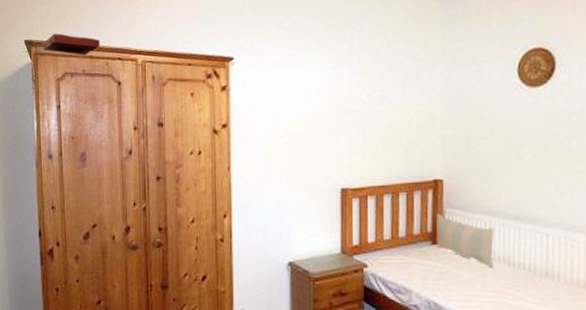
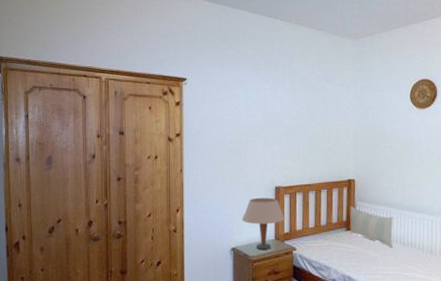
decorative box: present [42,33,100,56] -> none [12,52,67,72]
table lamp: none [301,201,354,265] -> present [242,197,286,249]

